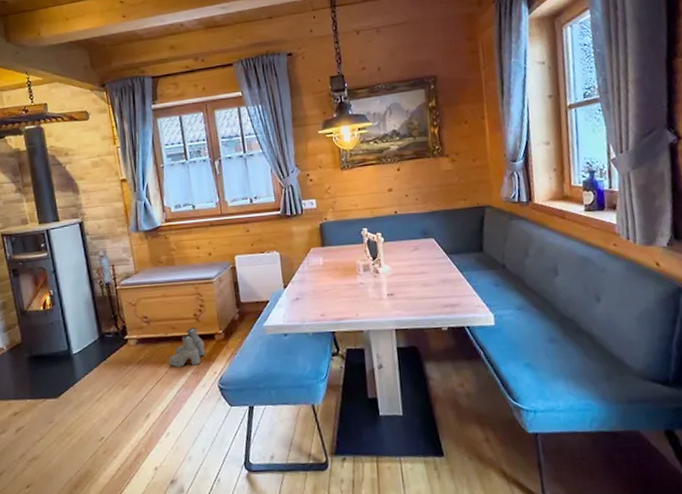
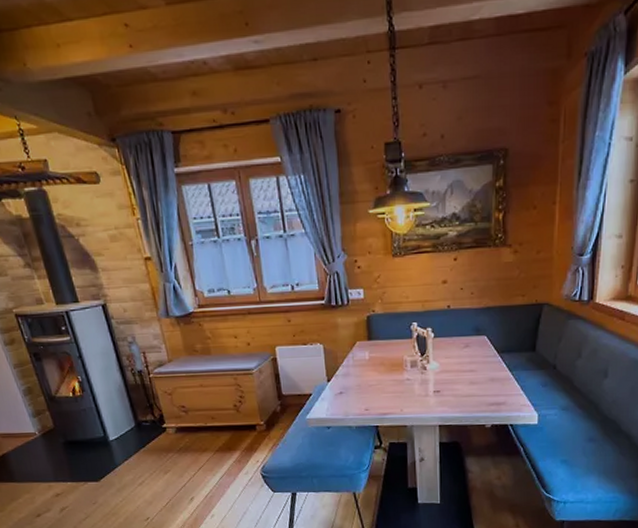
boots: present [169,327,205,368] -> none [210,418,247,456]

